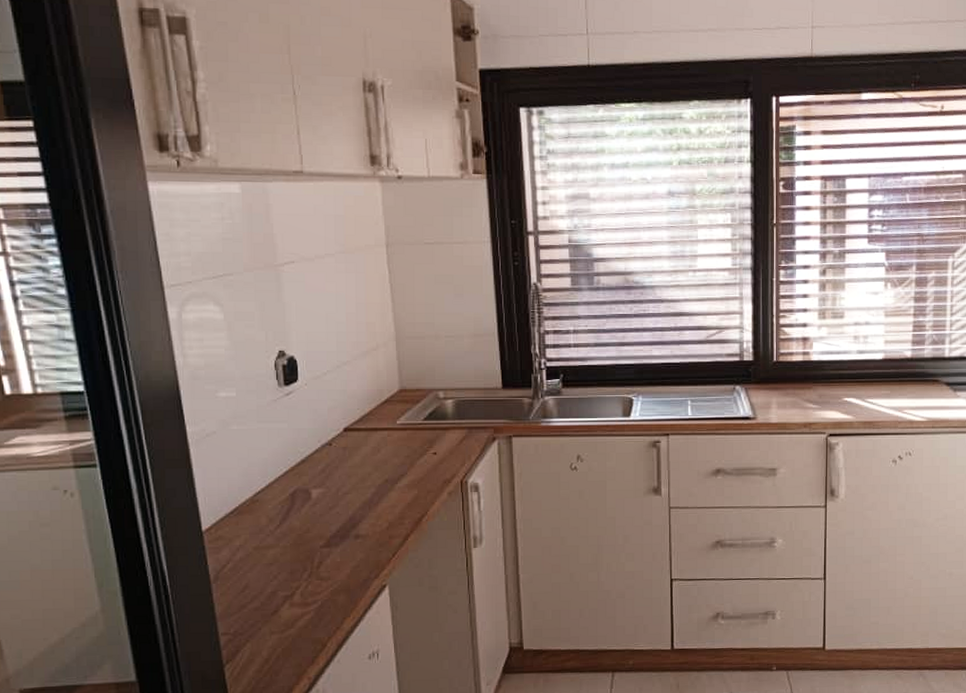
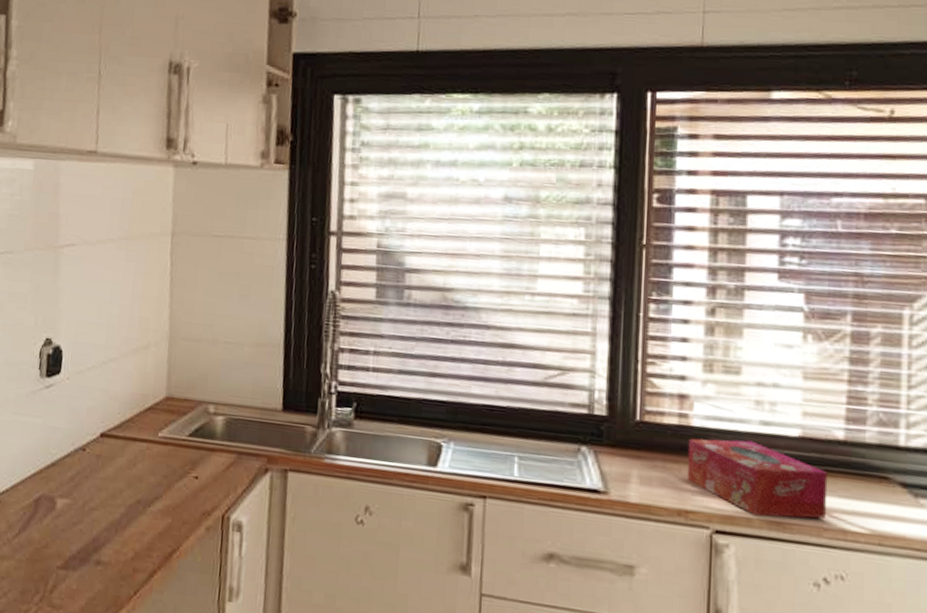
tissue box: none [809,366,901,419] -> present [687,438,828,519]

